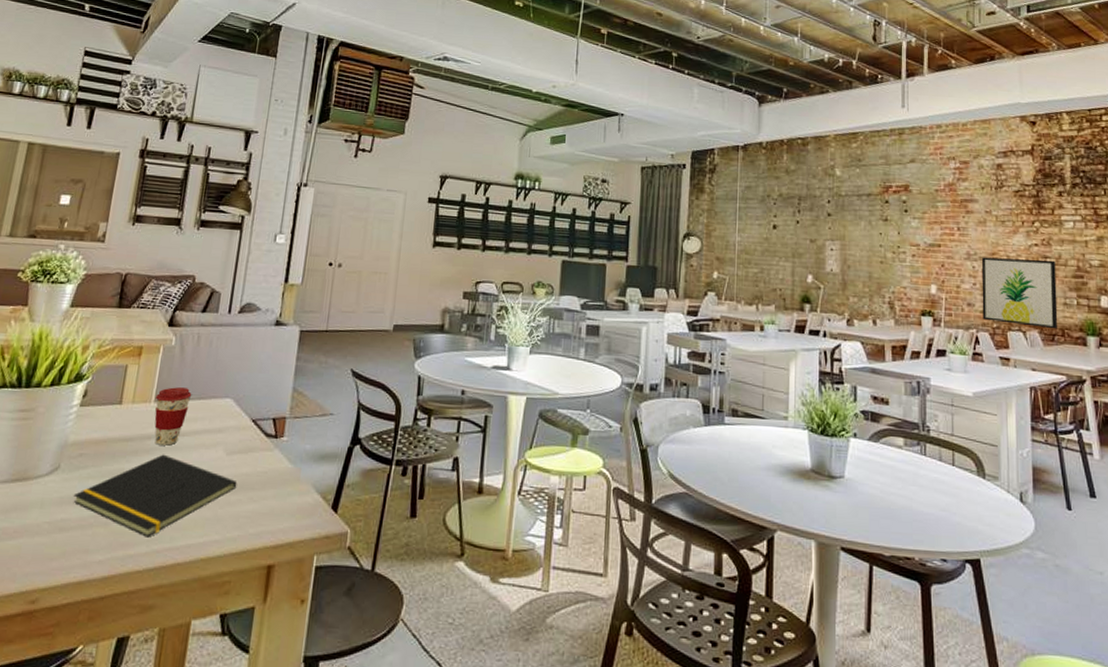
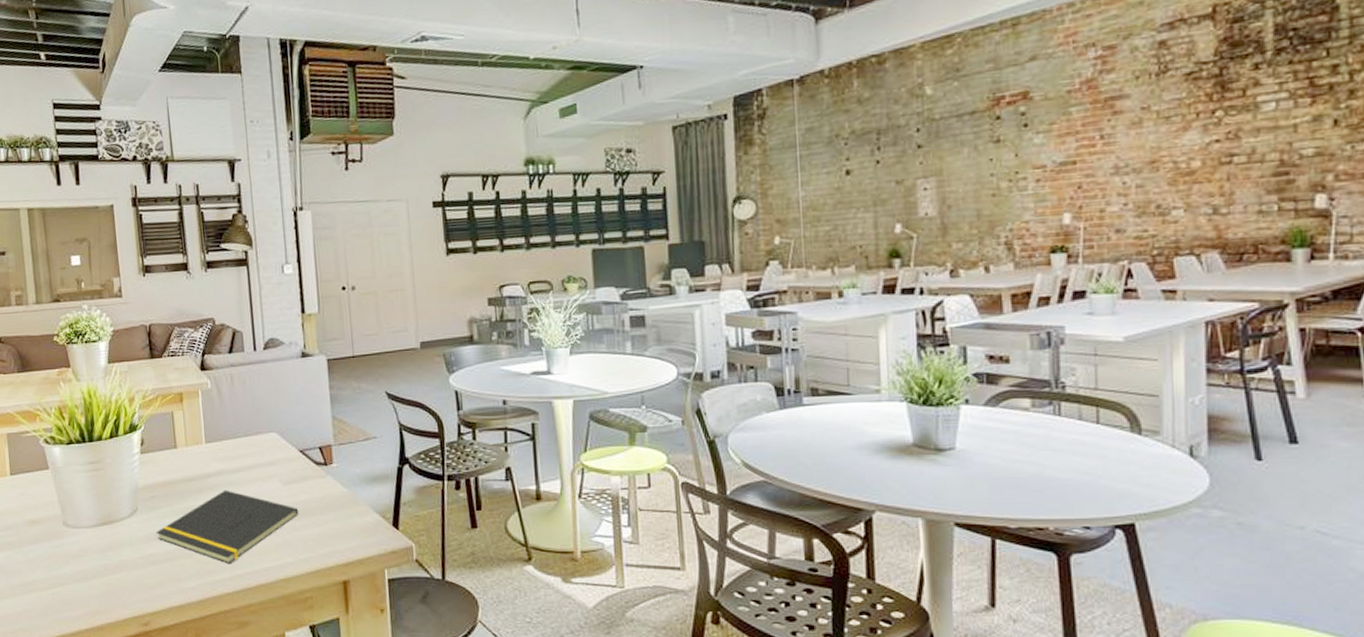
coffee cup: present [154,387,192,446] -> none [205,427,238,482]
wall art: present [981,257,1058,329] -> none [1135,157,1249,248]

